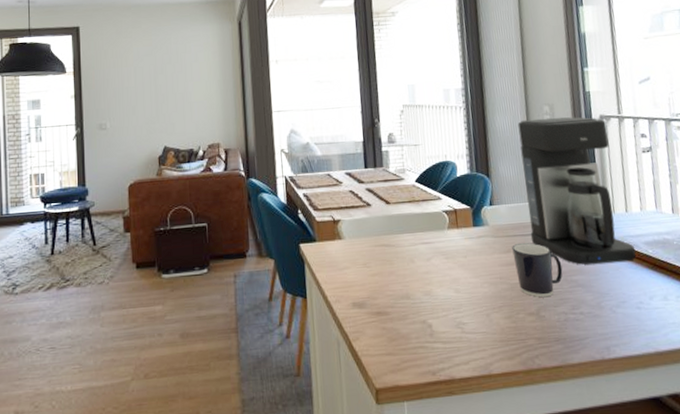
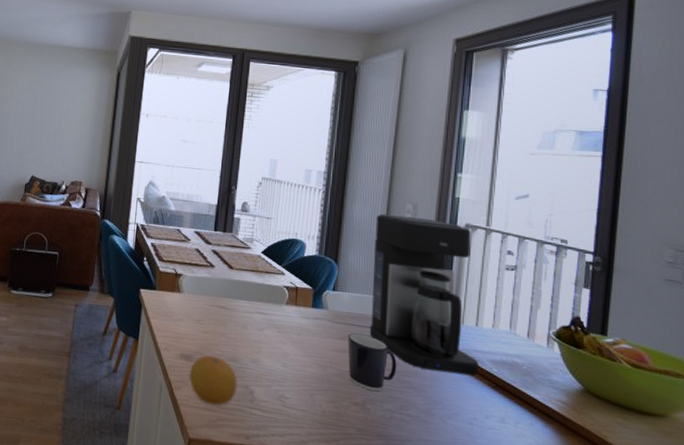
fruit: none [364,296,415,349] -> present [189,354,238,406]

